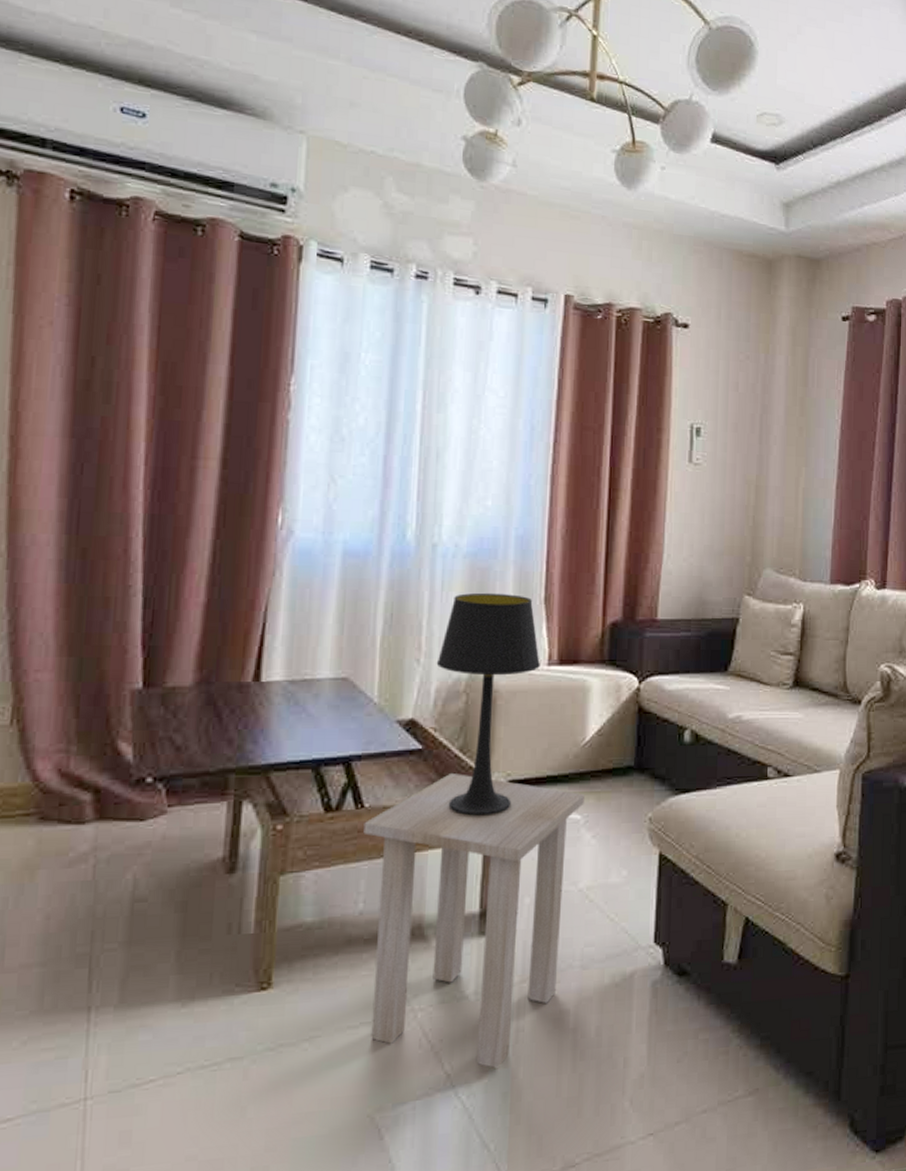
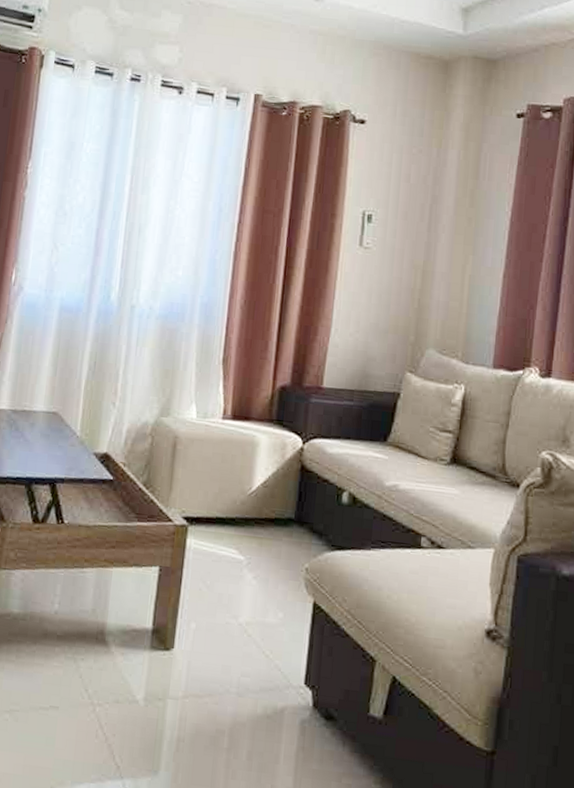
side table: present [363,772,586,1069] -> none [57,503,249,771]
table lamp: present [436,592,540,817] -> none [128,349,216,546]

